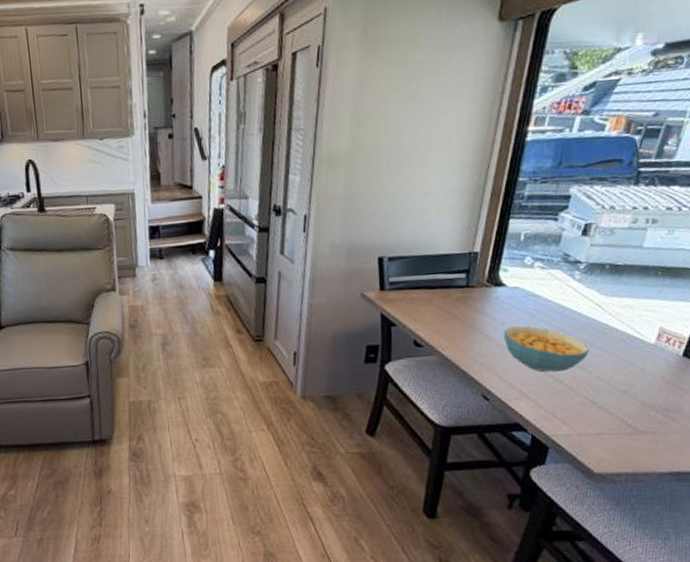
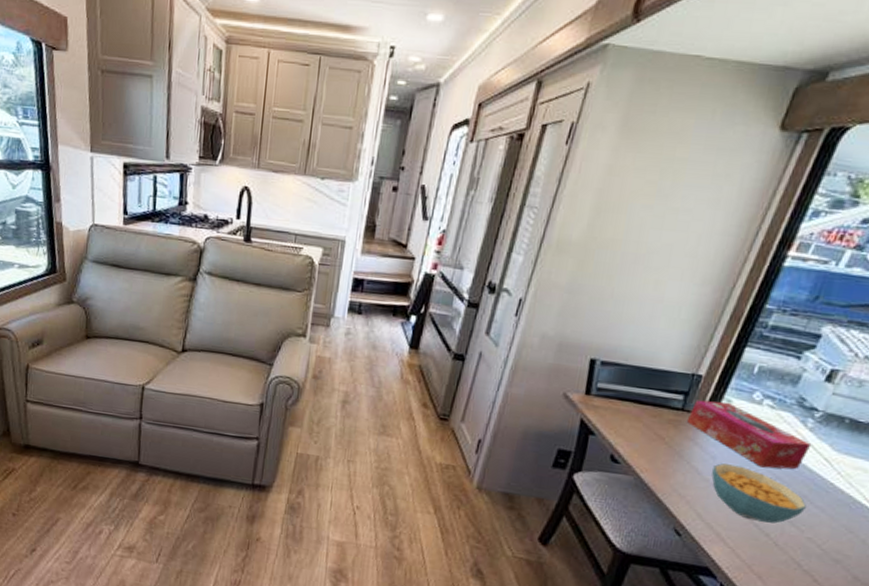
tissue box: none [474,271,583,323] -> present [687,400,812,469]

